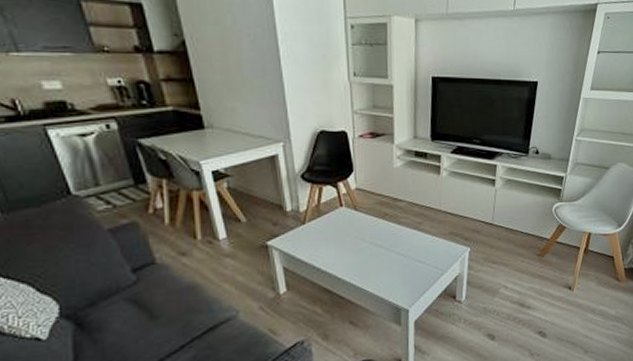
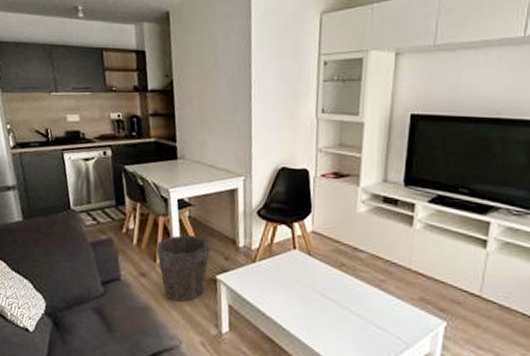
waste bin: none [195,205,256,275] -> present [156,234,210,303]

